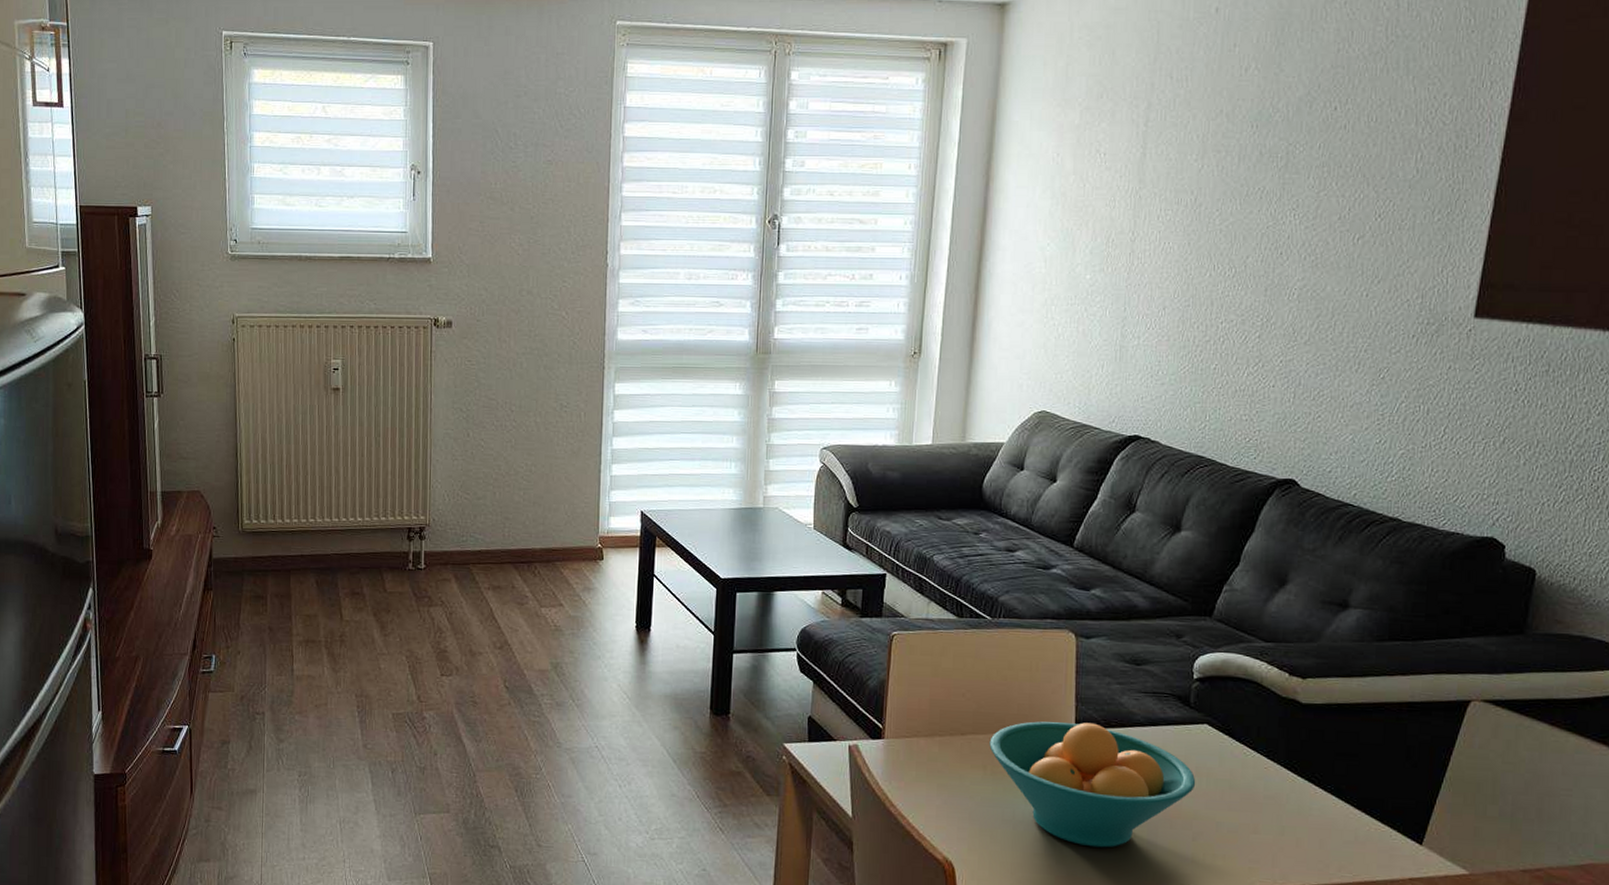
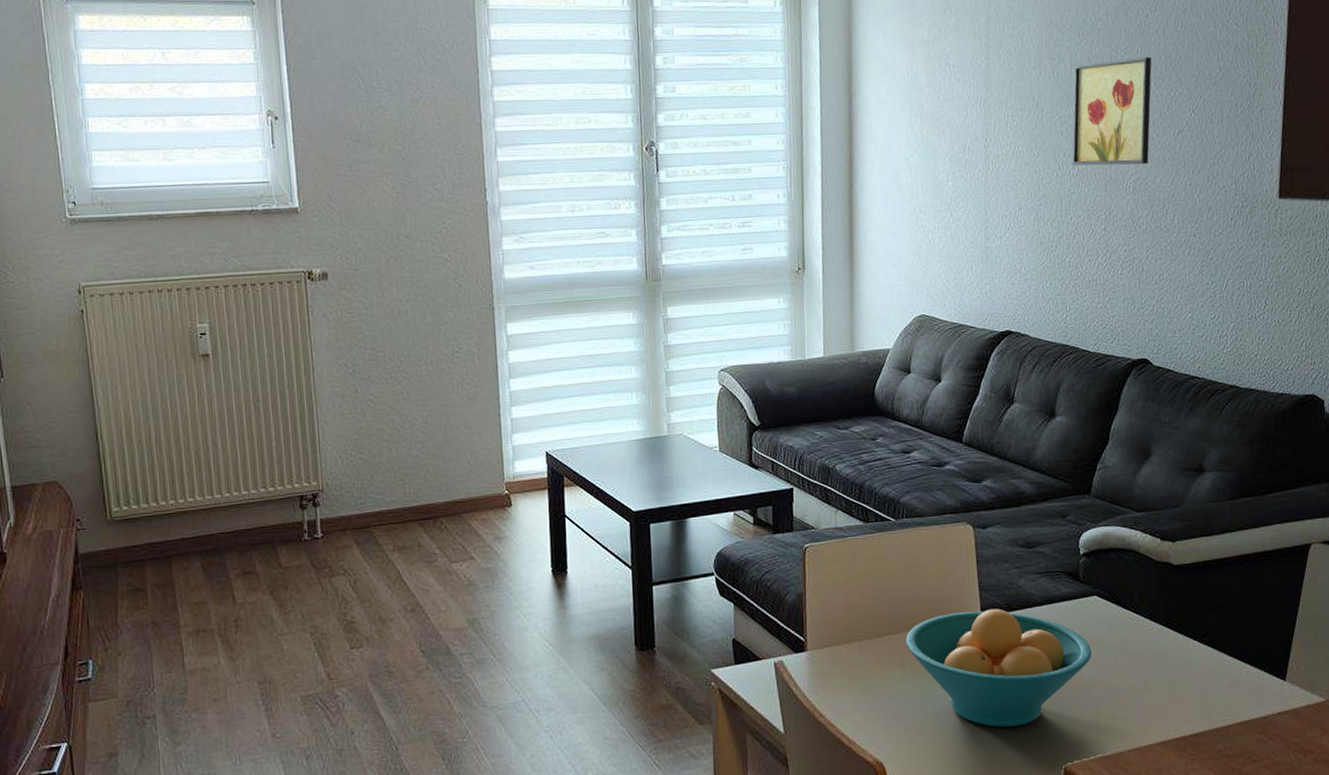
wall art: none [1230,153,1336,270] -> present [1072,56,1152,166]

